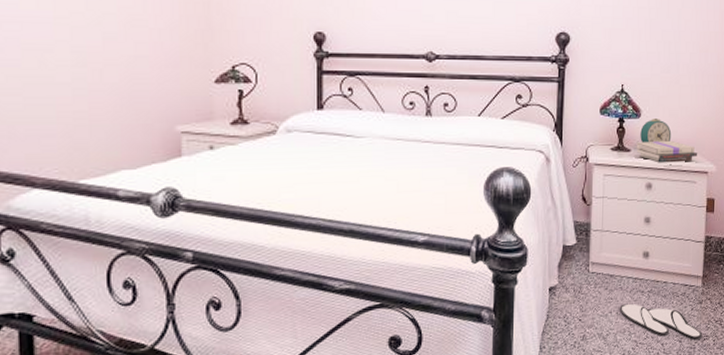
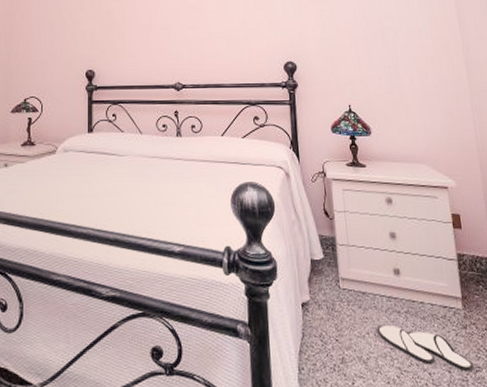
books: present [636,141,698,163] -> none [370,157,434,178]
alarm clock: present [640,119,672,143] -> none [373,136,405,159]

